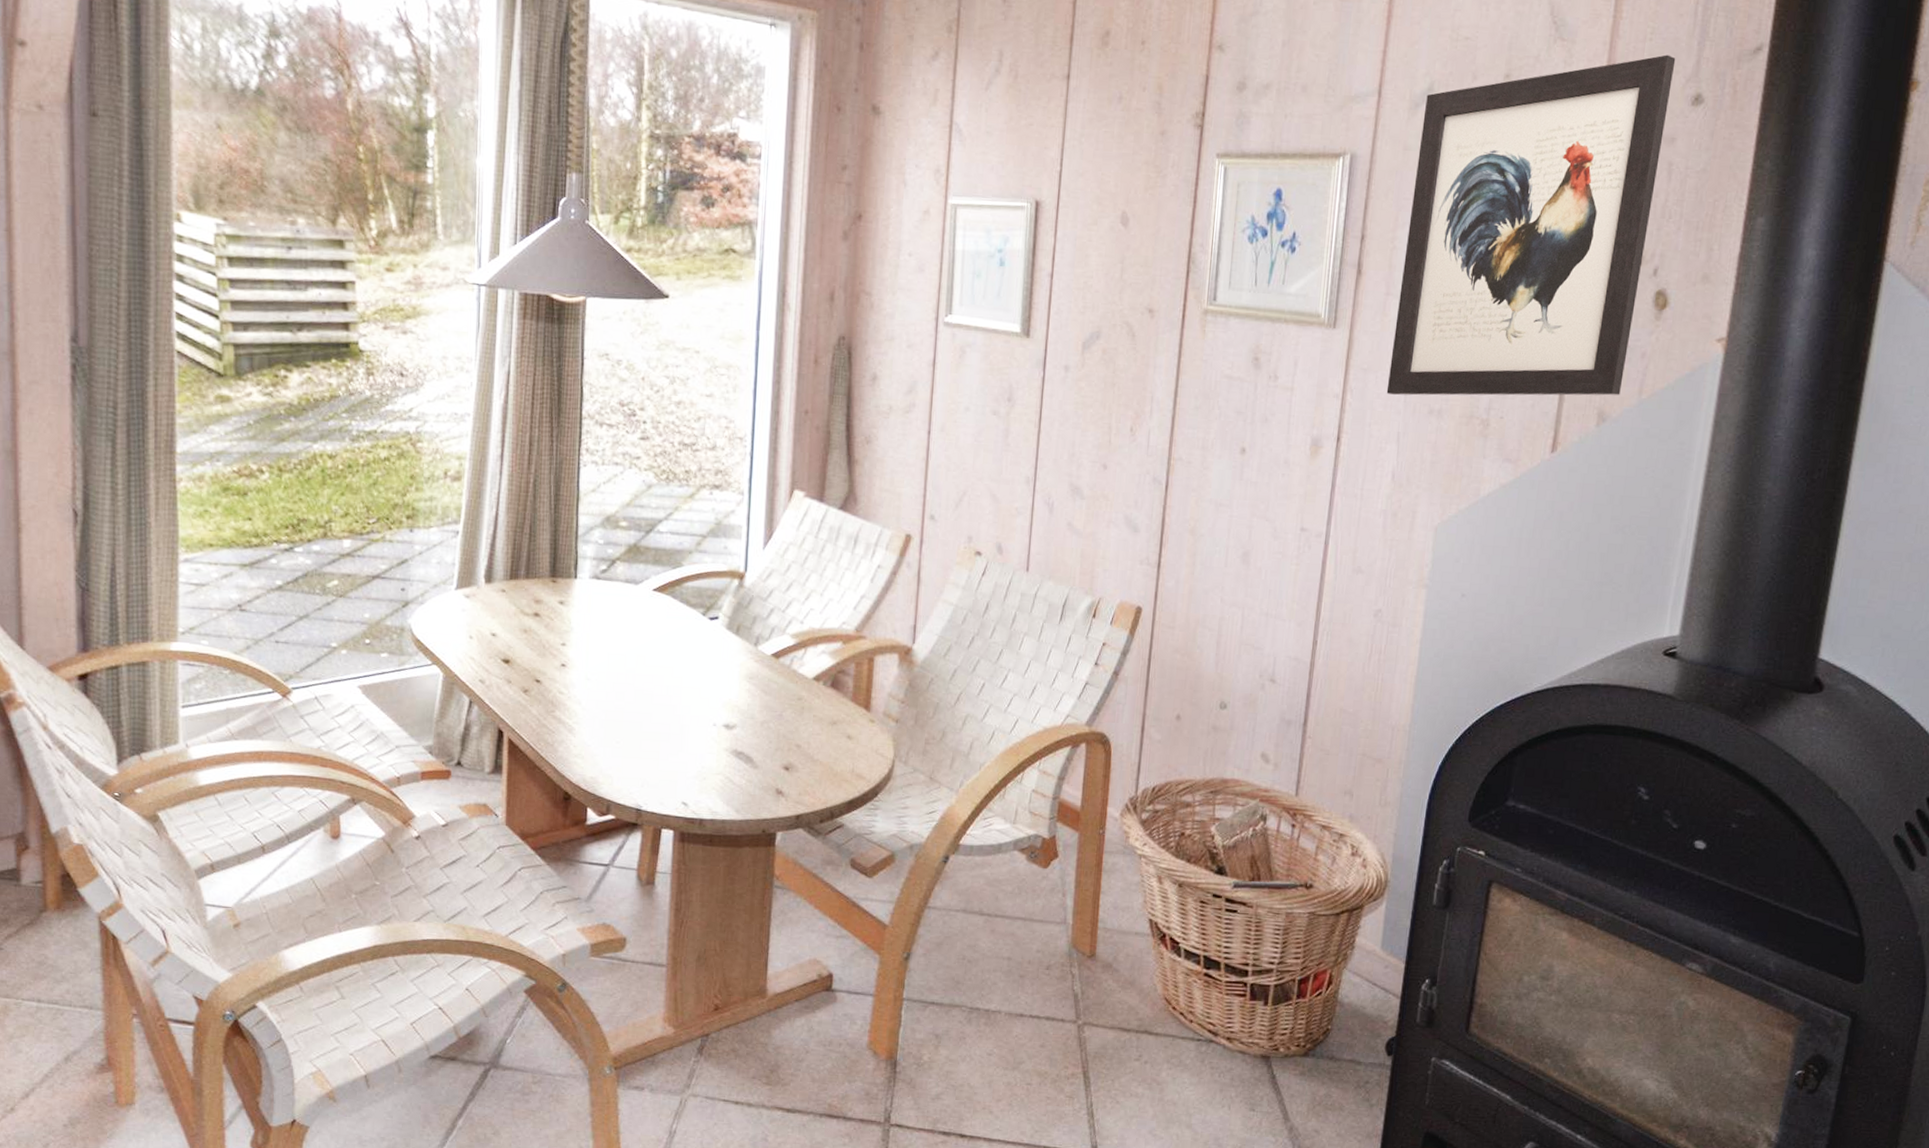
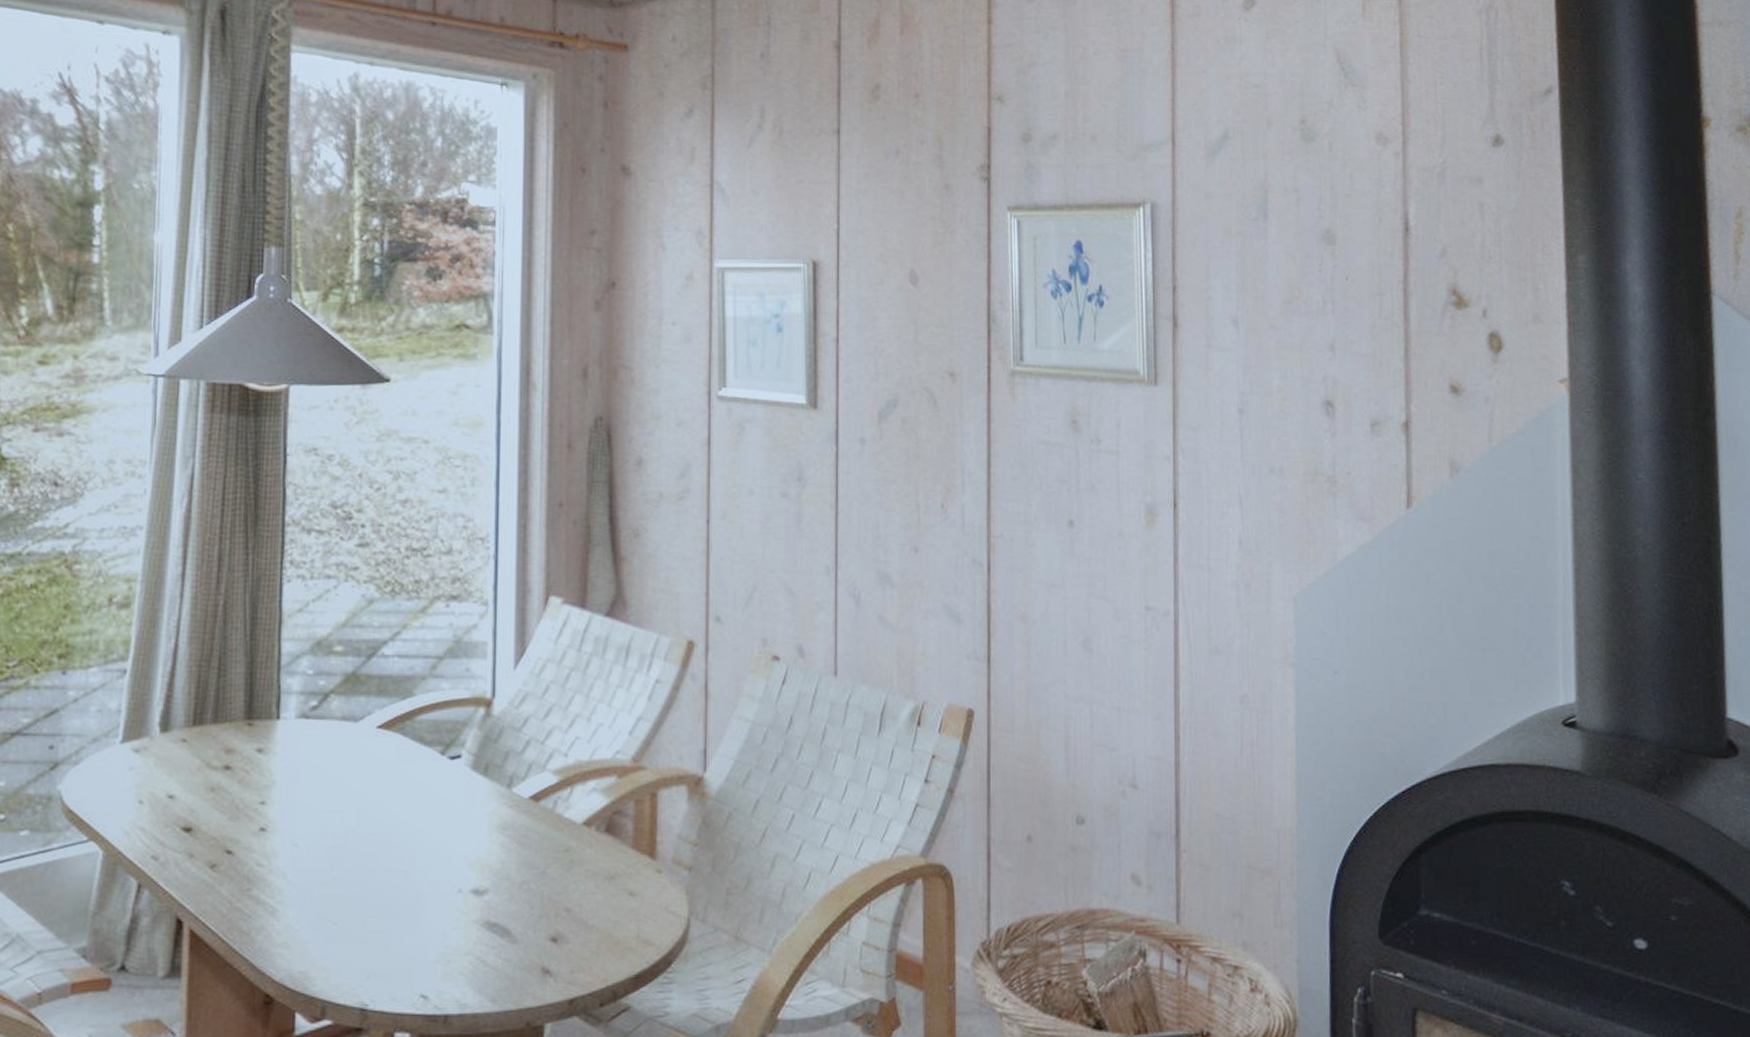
wall art: present [1386,54,1676,396] -> none [1220,98,1470,455]

